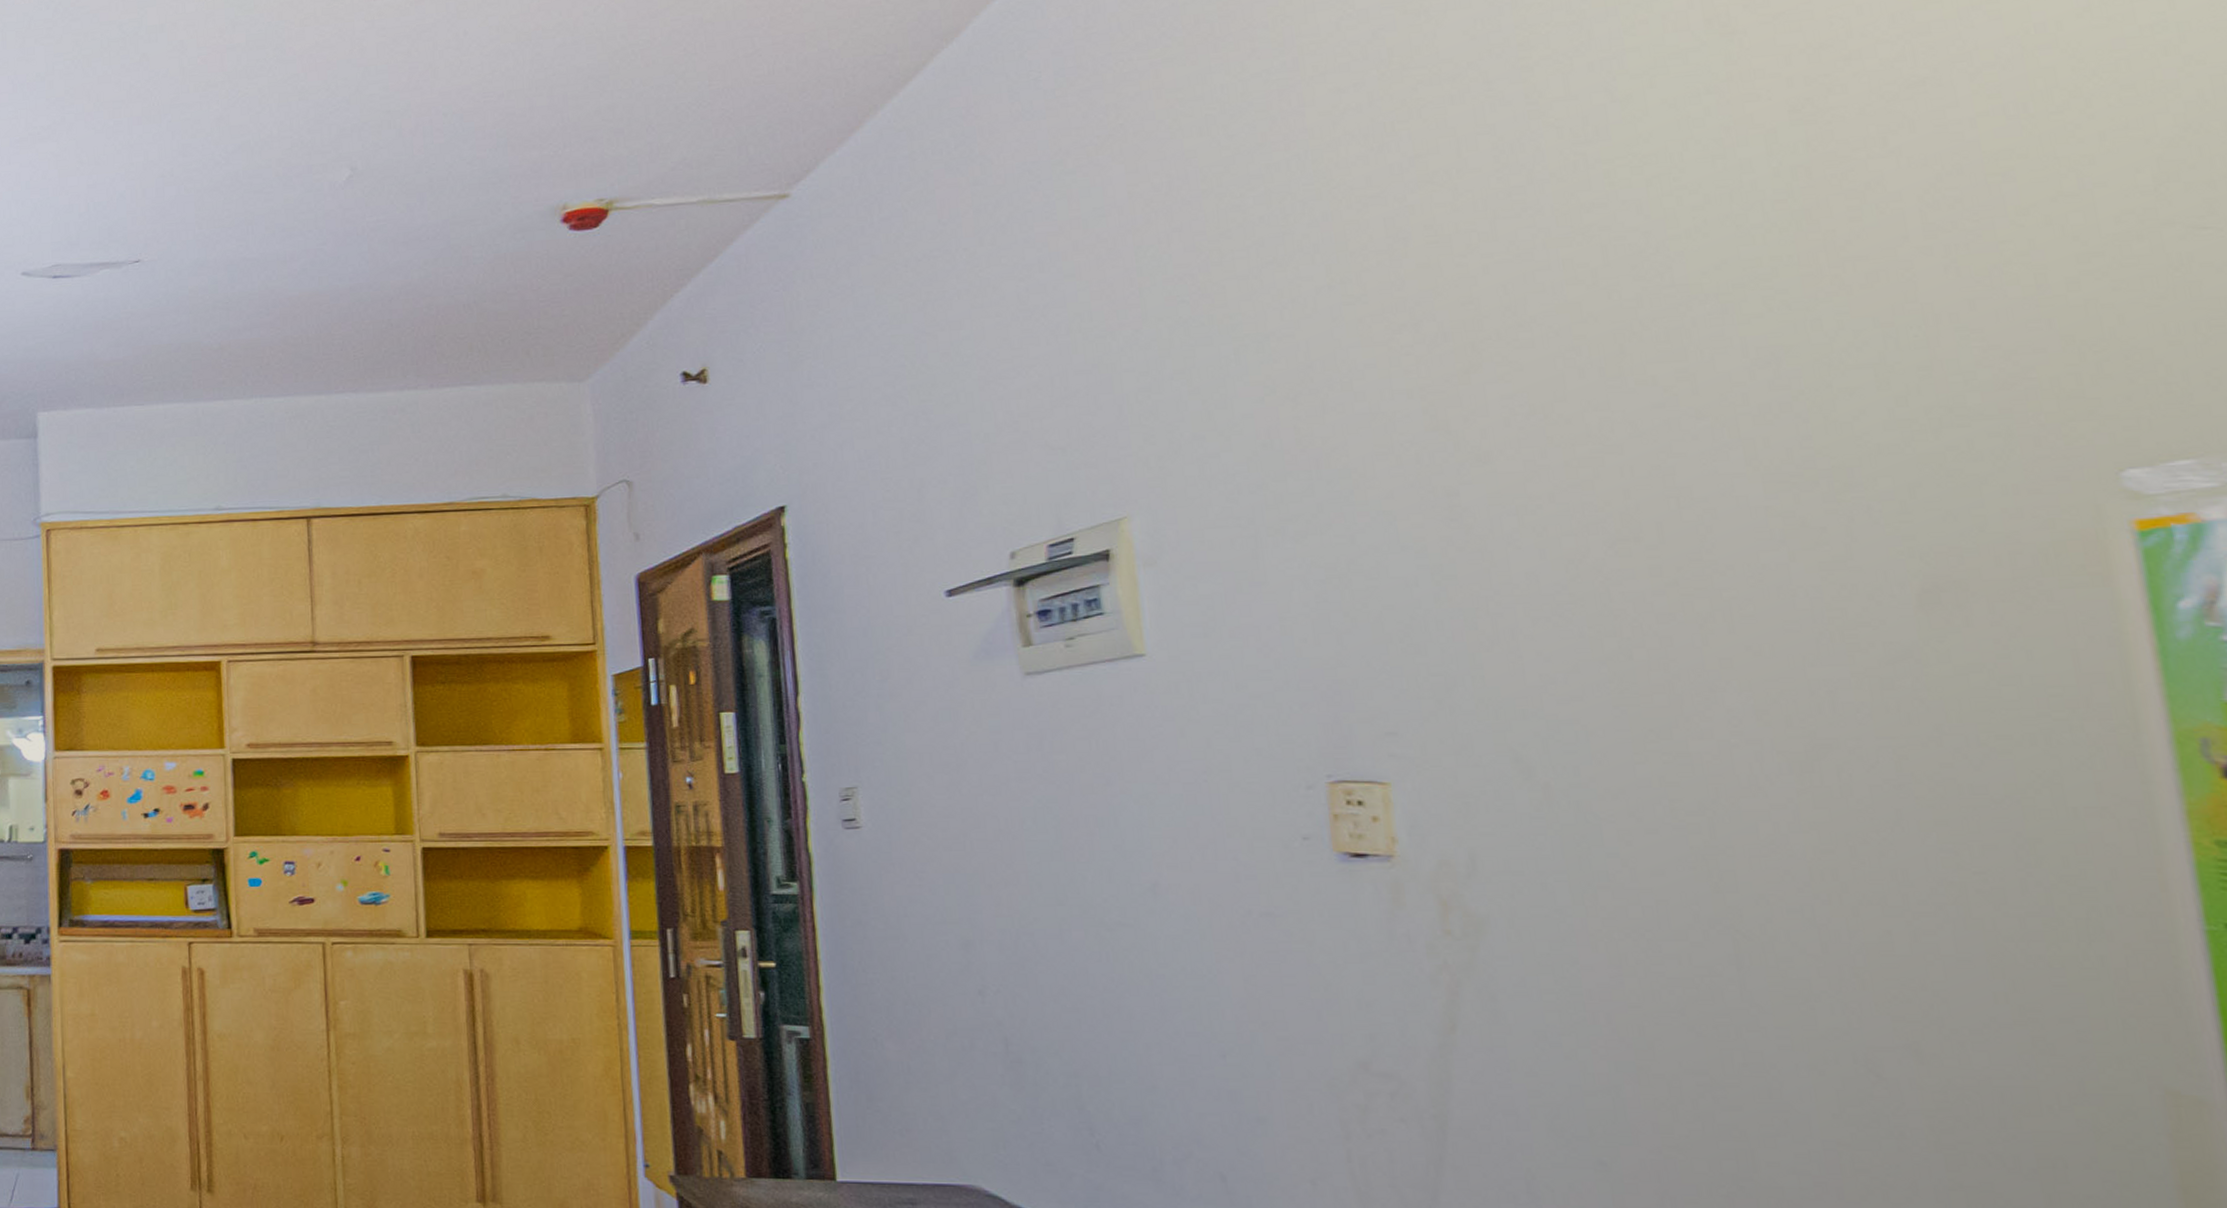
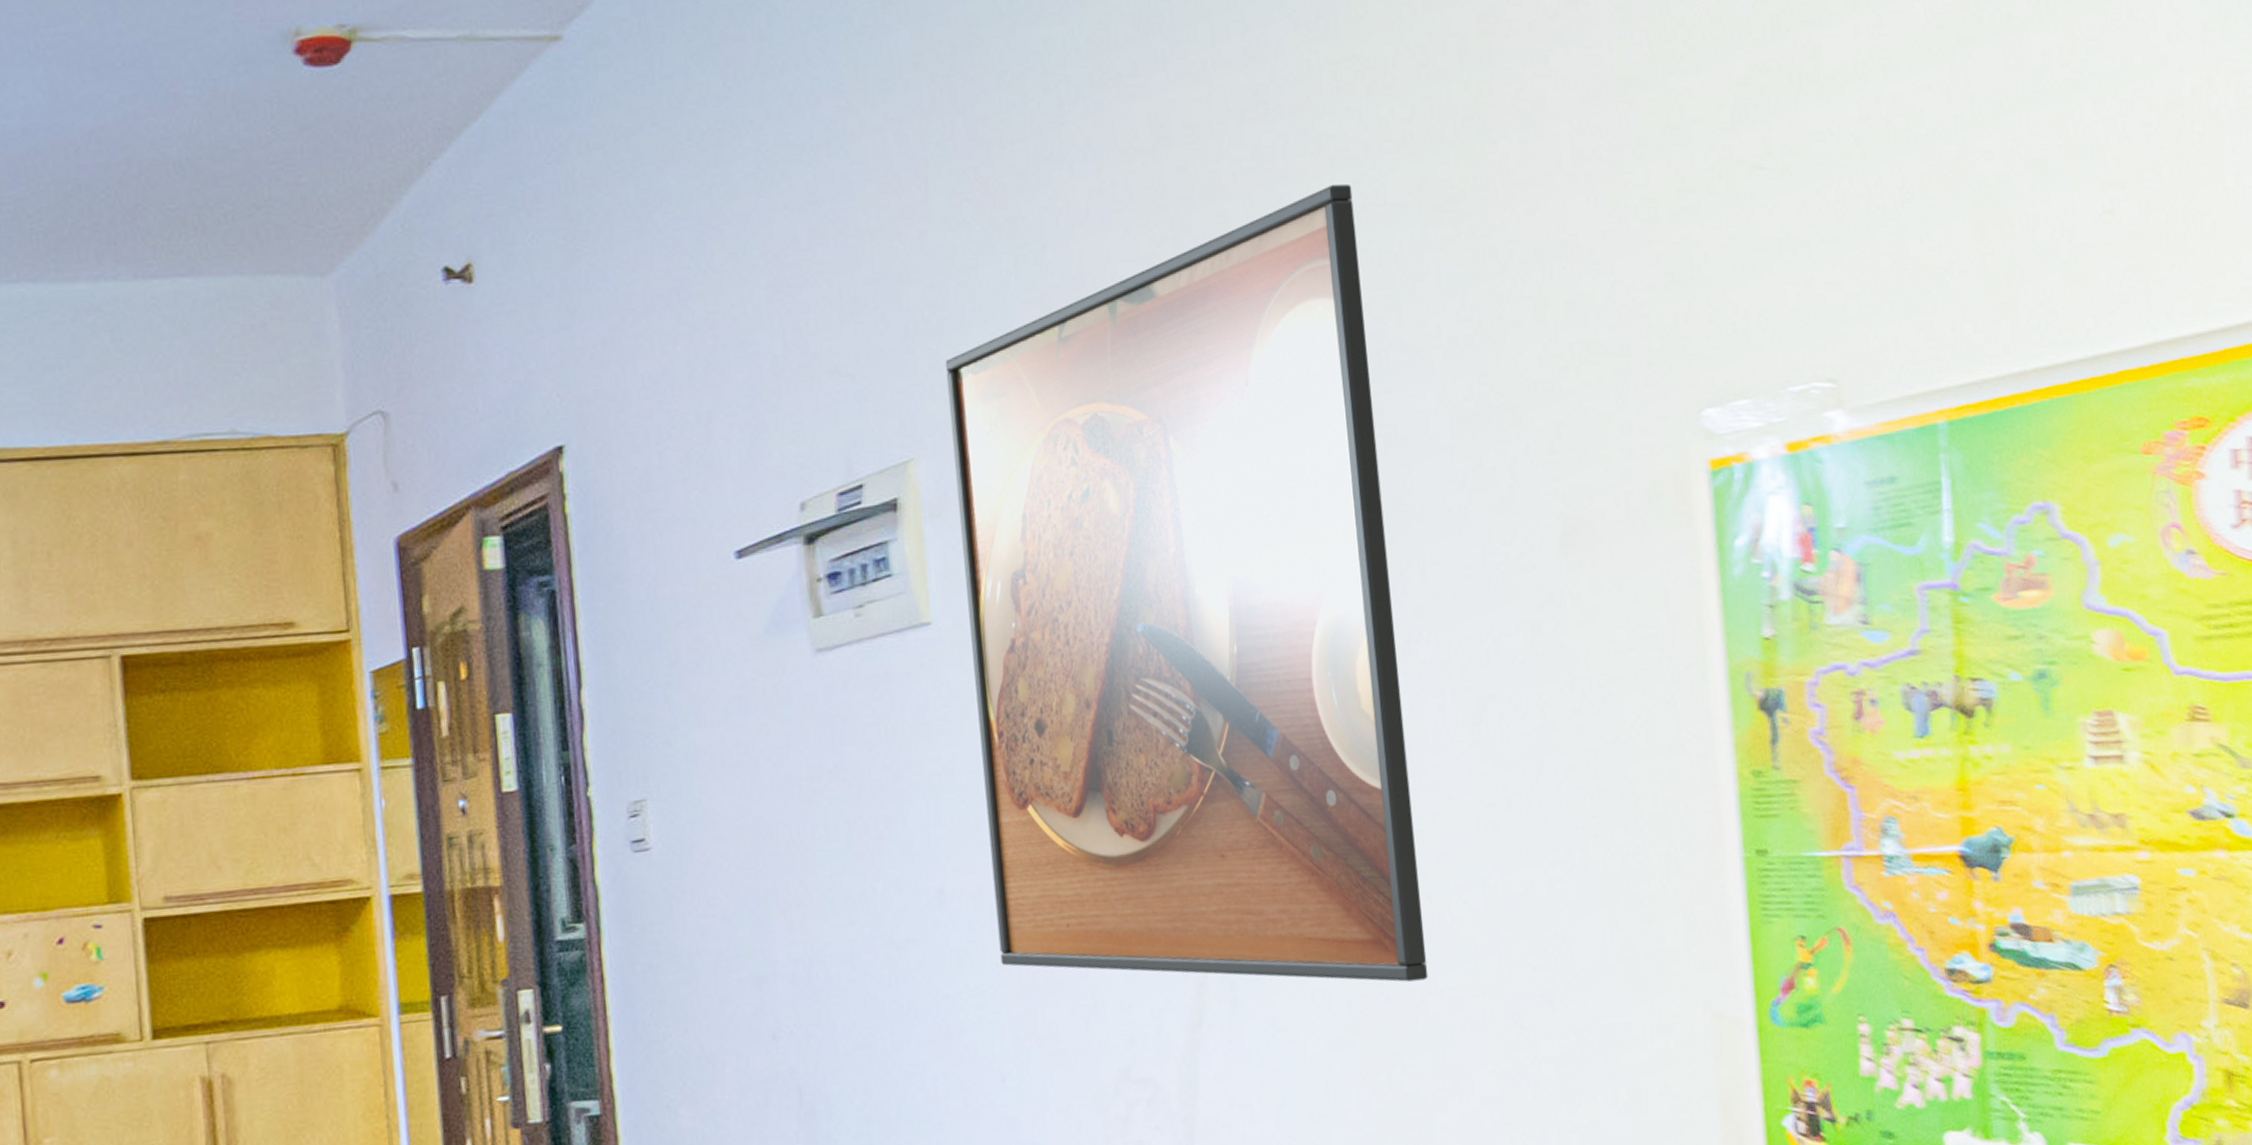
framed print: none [1160,268,1747,1016] -> present [945,183,1429,982]

